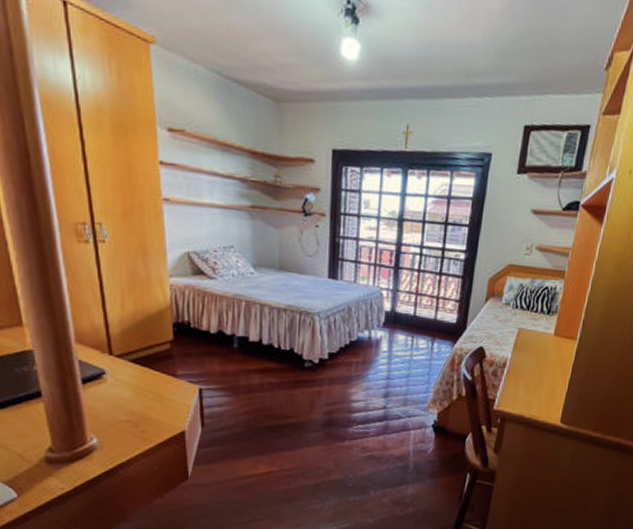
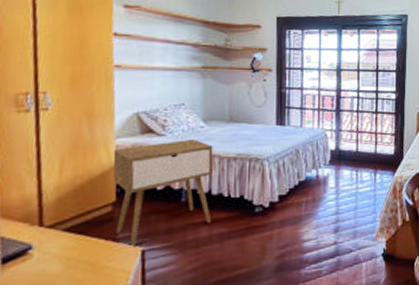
nightstand: none [168,284,263,385] -> present [113,138,213,248]

